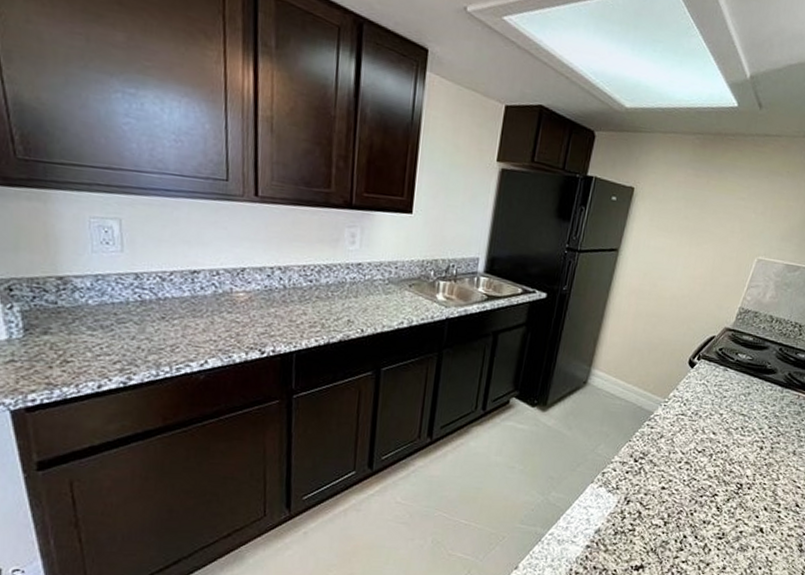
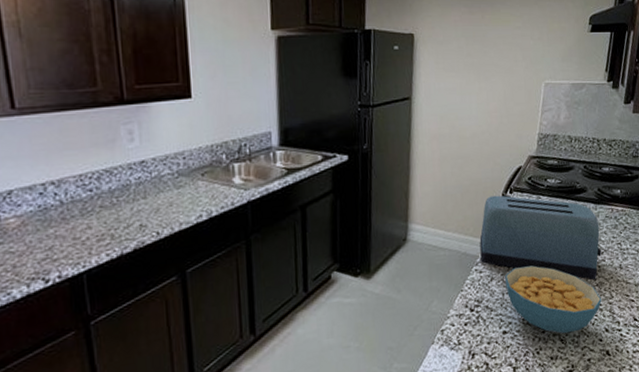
toaster: none [654,358,782,460] -> present [479,195,601,280]
cereal bowl: none [673,431,768,504] -> present [505,265,602,334]

